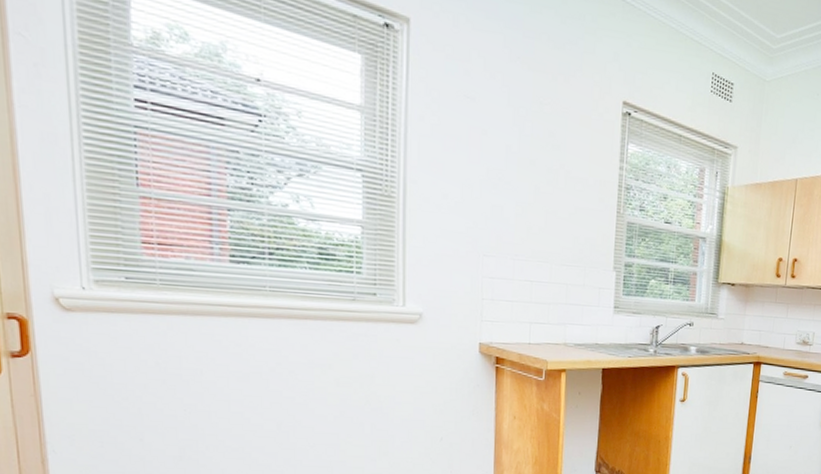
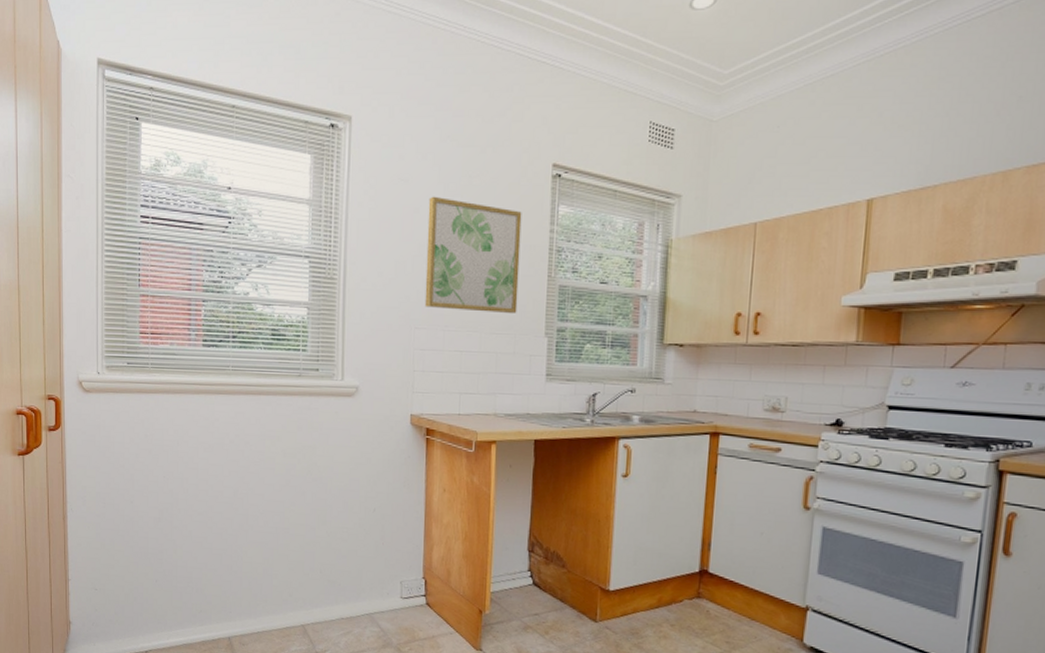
wall art: none [493,119,593,247] -> present [424,196,522,314]

